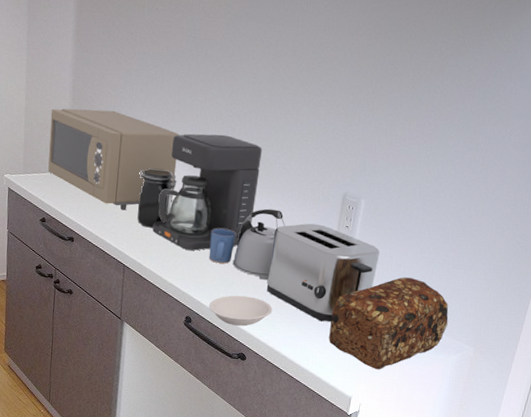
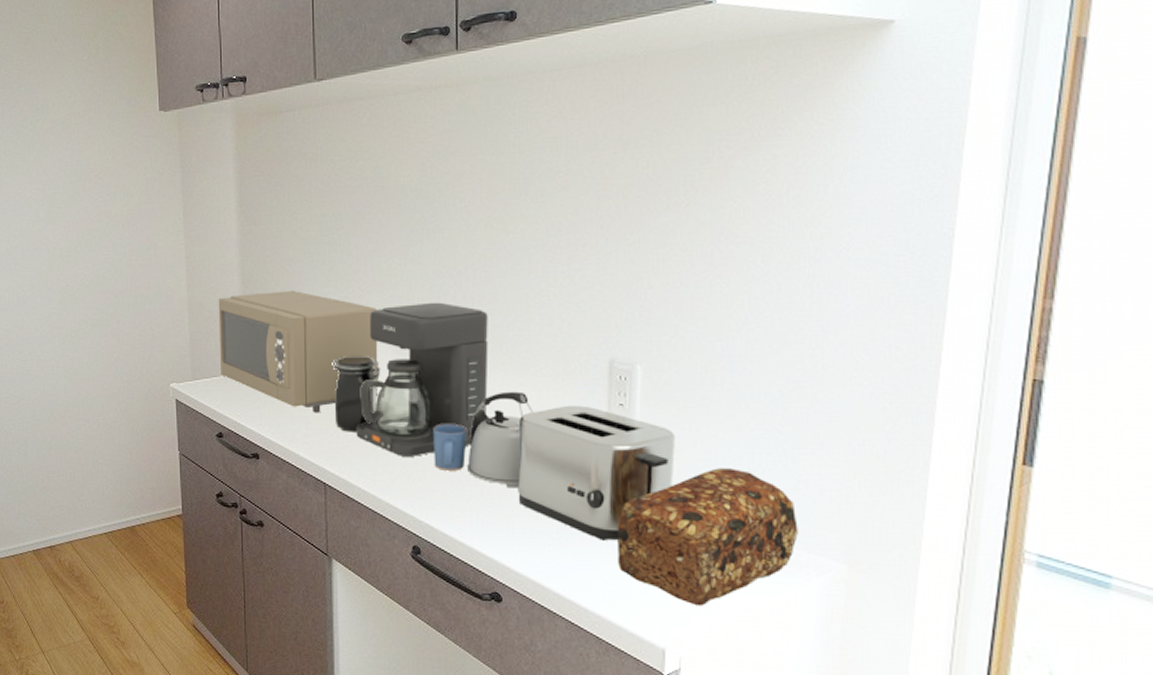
dish: present [209,295,273,326] -> none [442,512,531,555]

